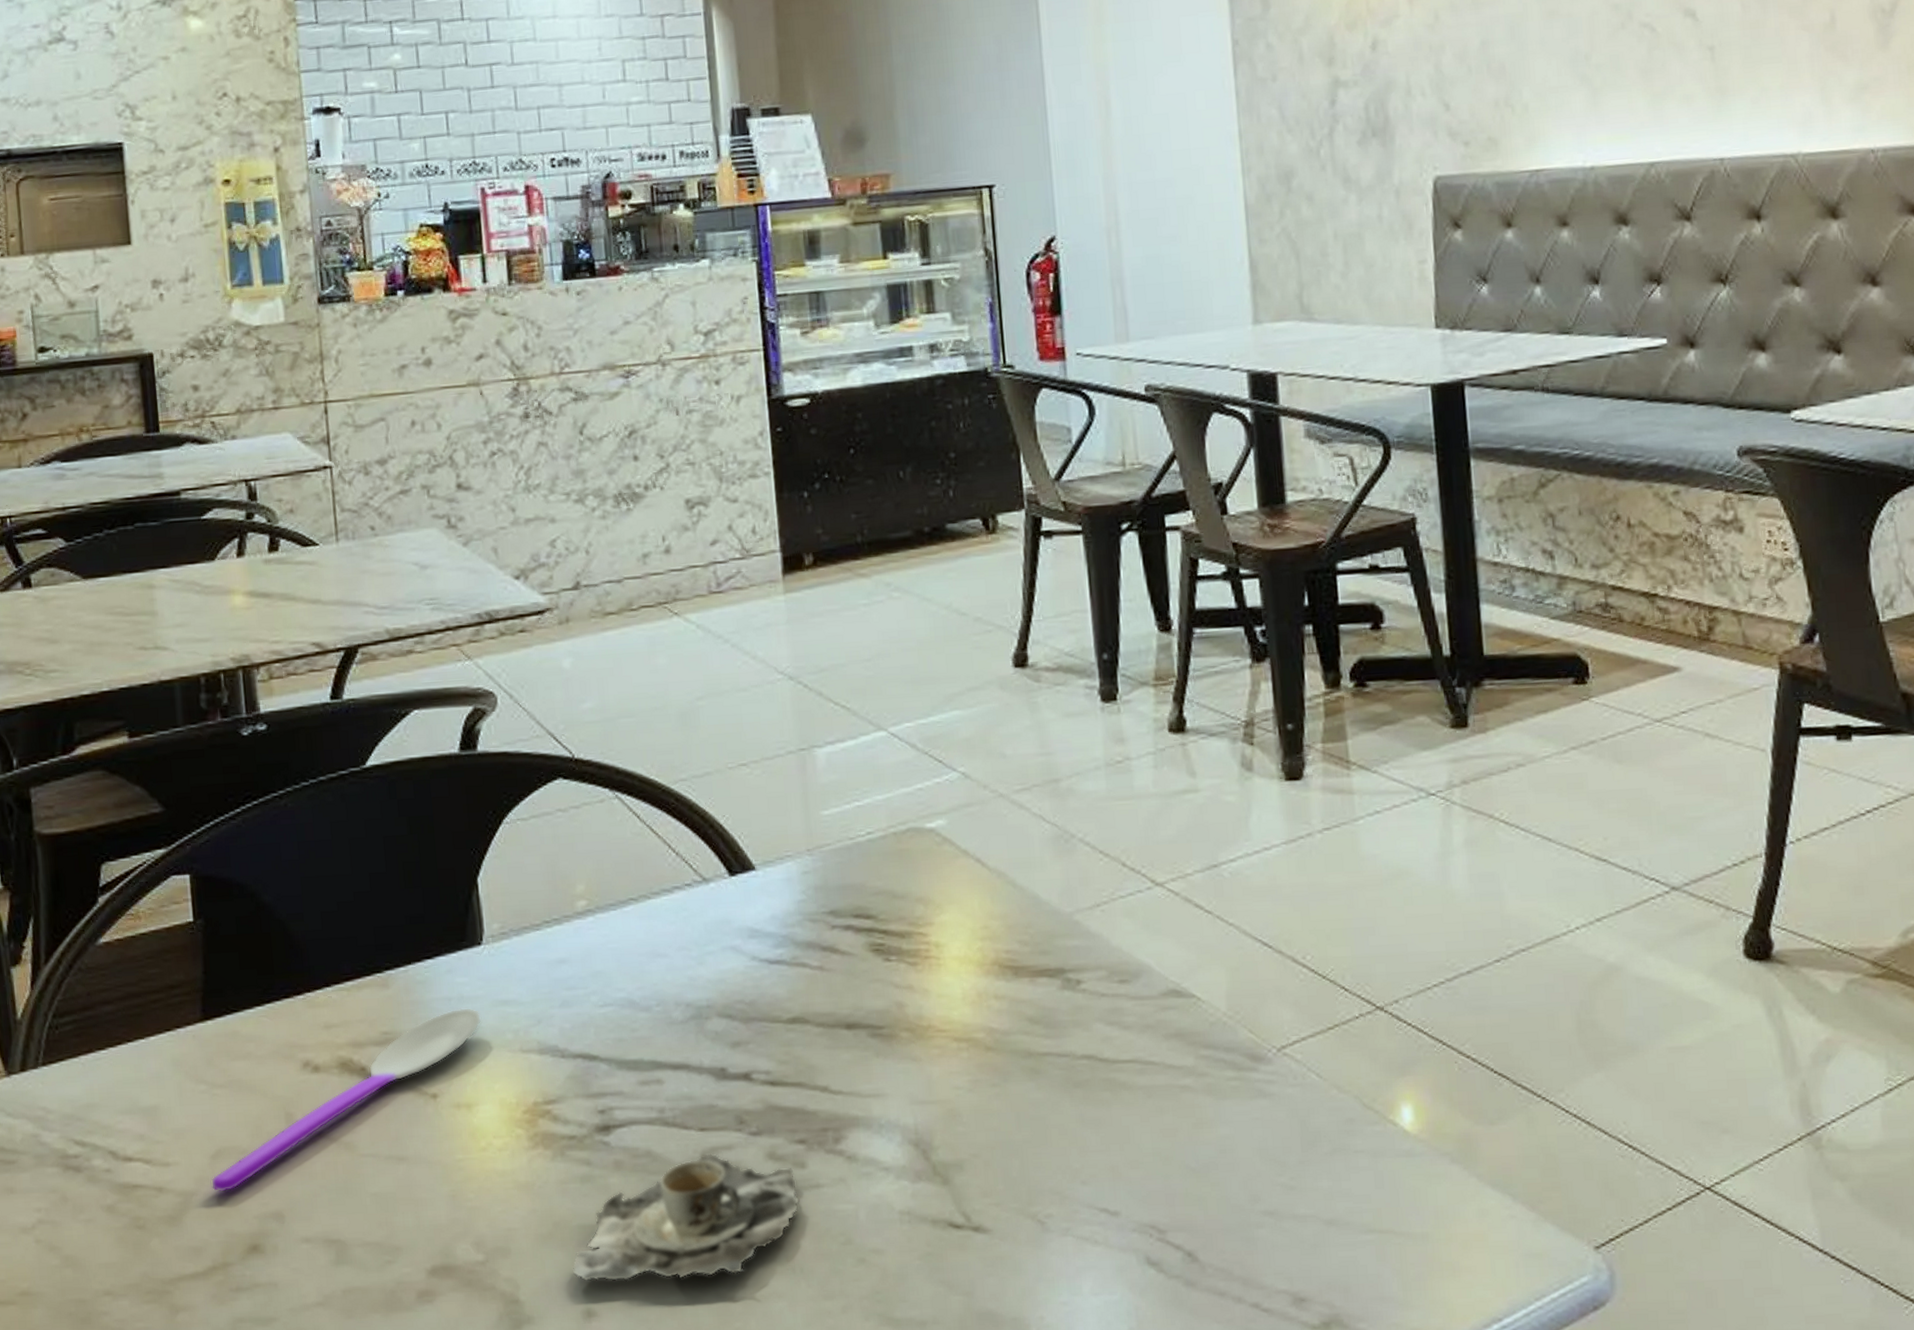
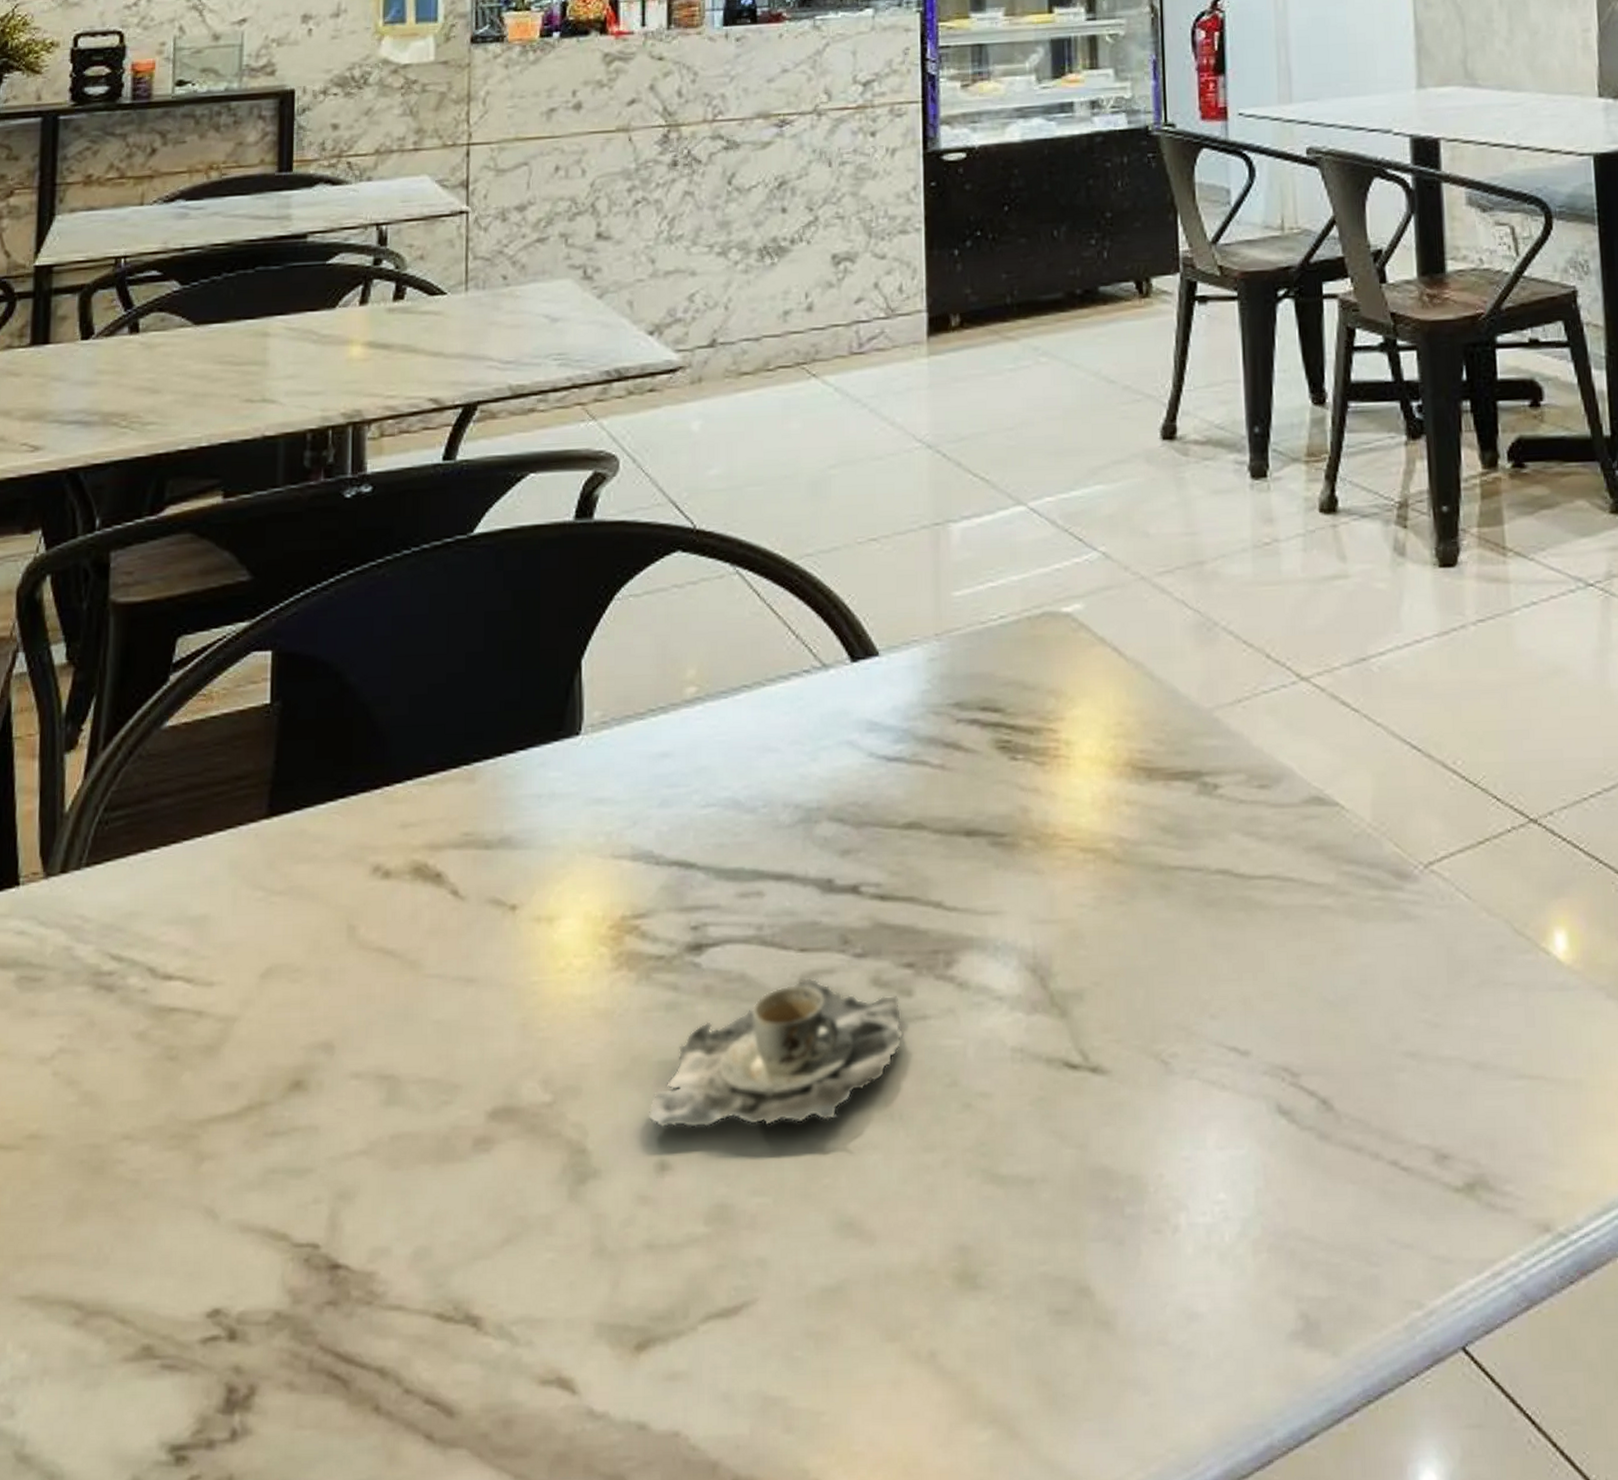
spoon: present [211,1007,482,1192] -> none [257,805,573,1017]

